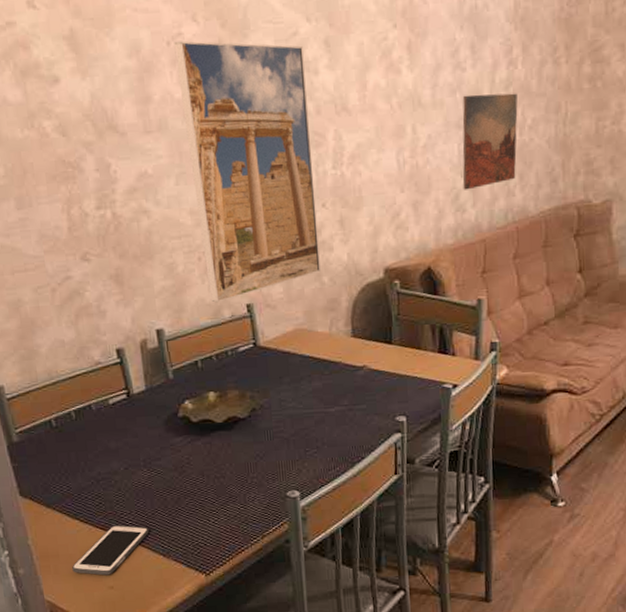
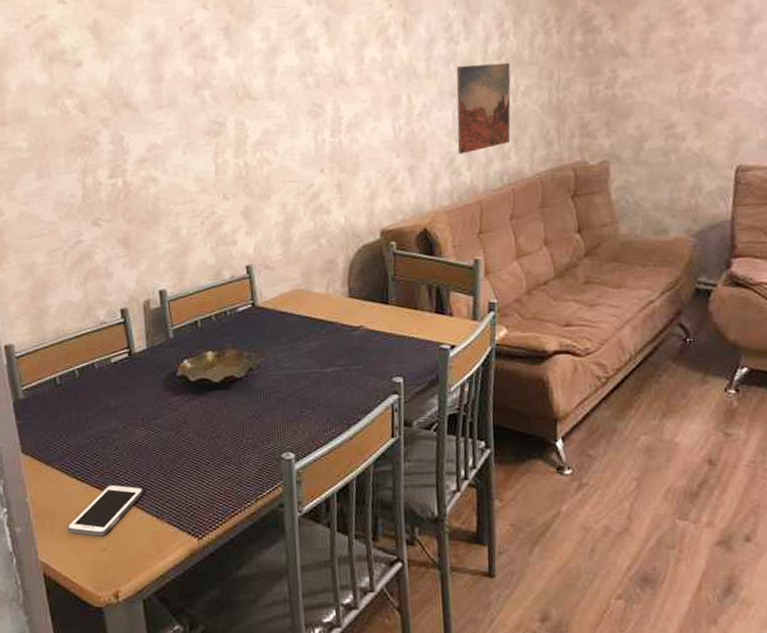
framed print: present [174,41,320,303] -> none [186,26,318,265]

